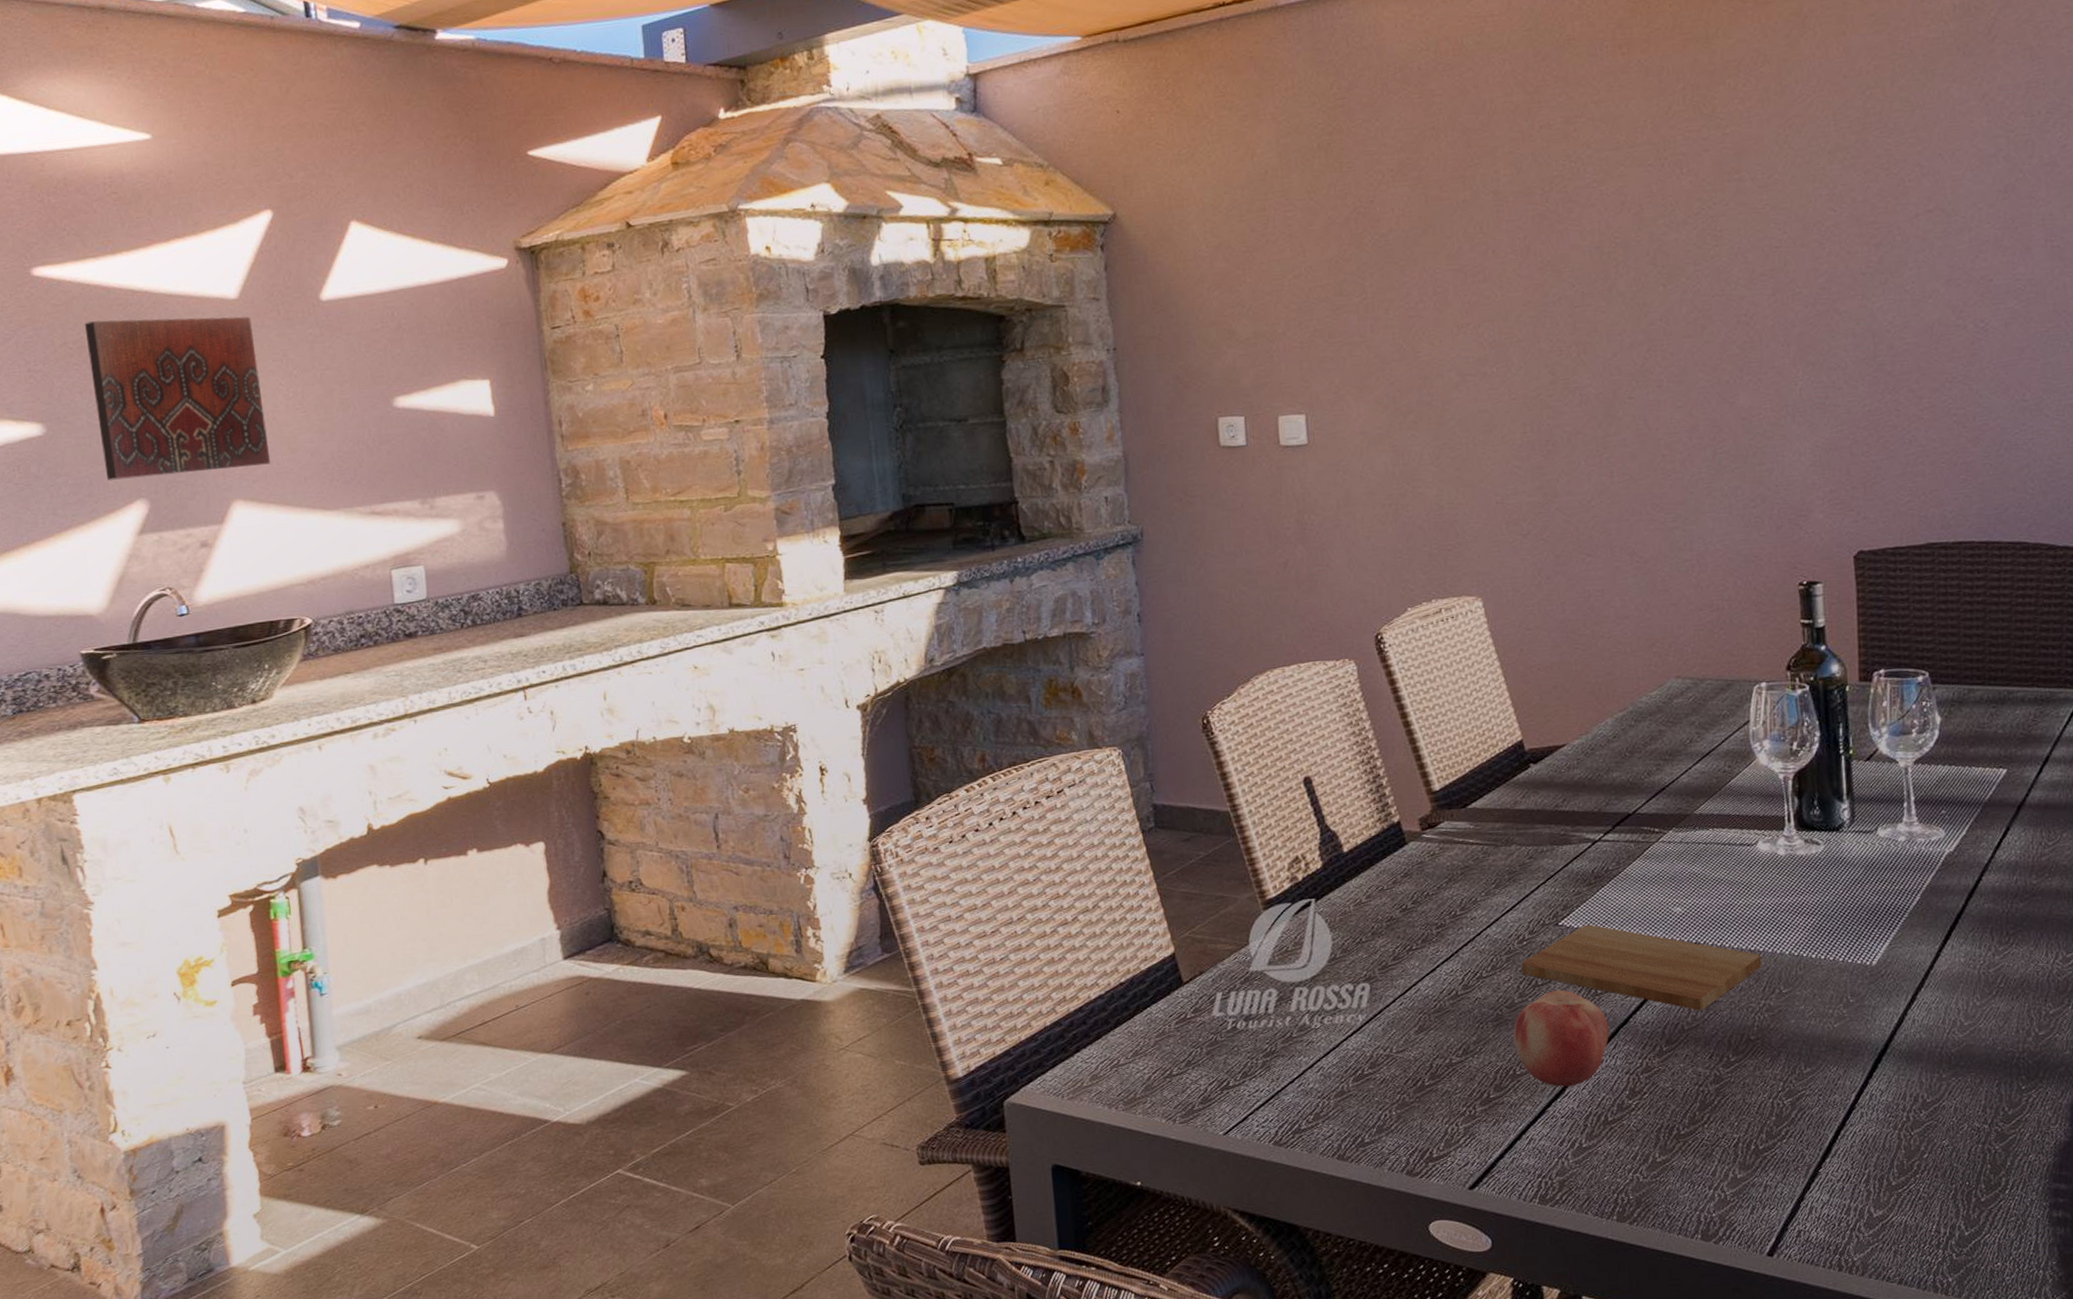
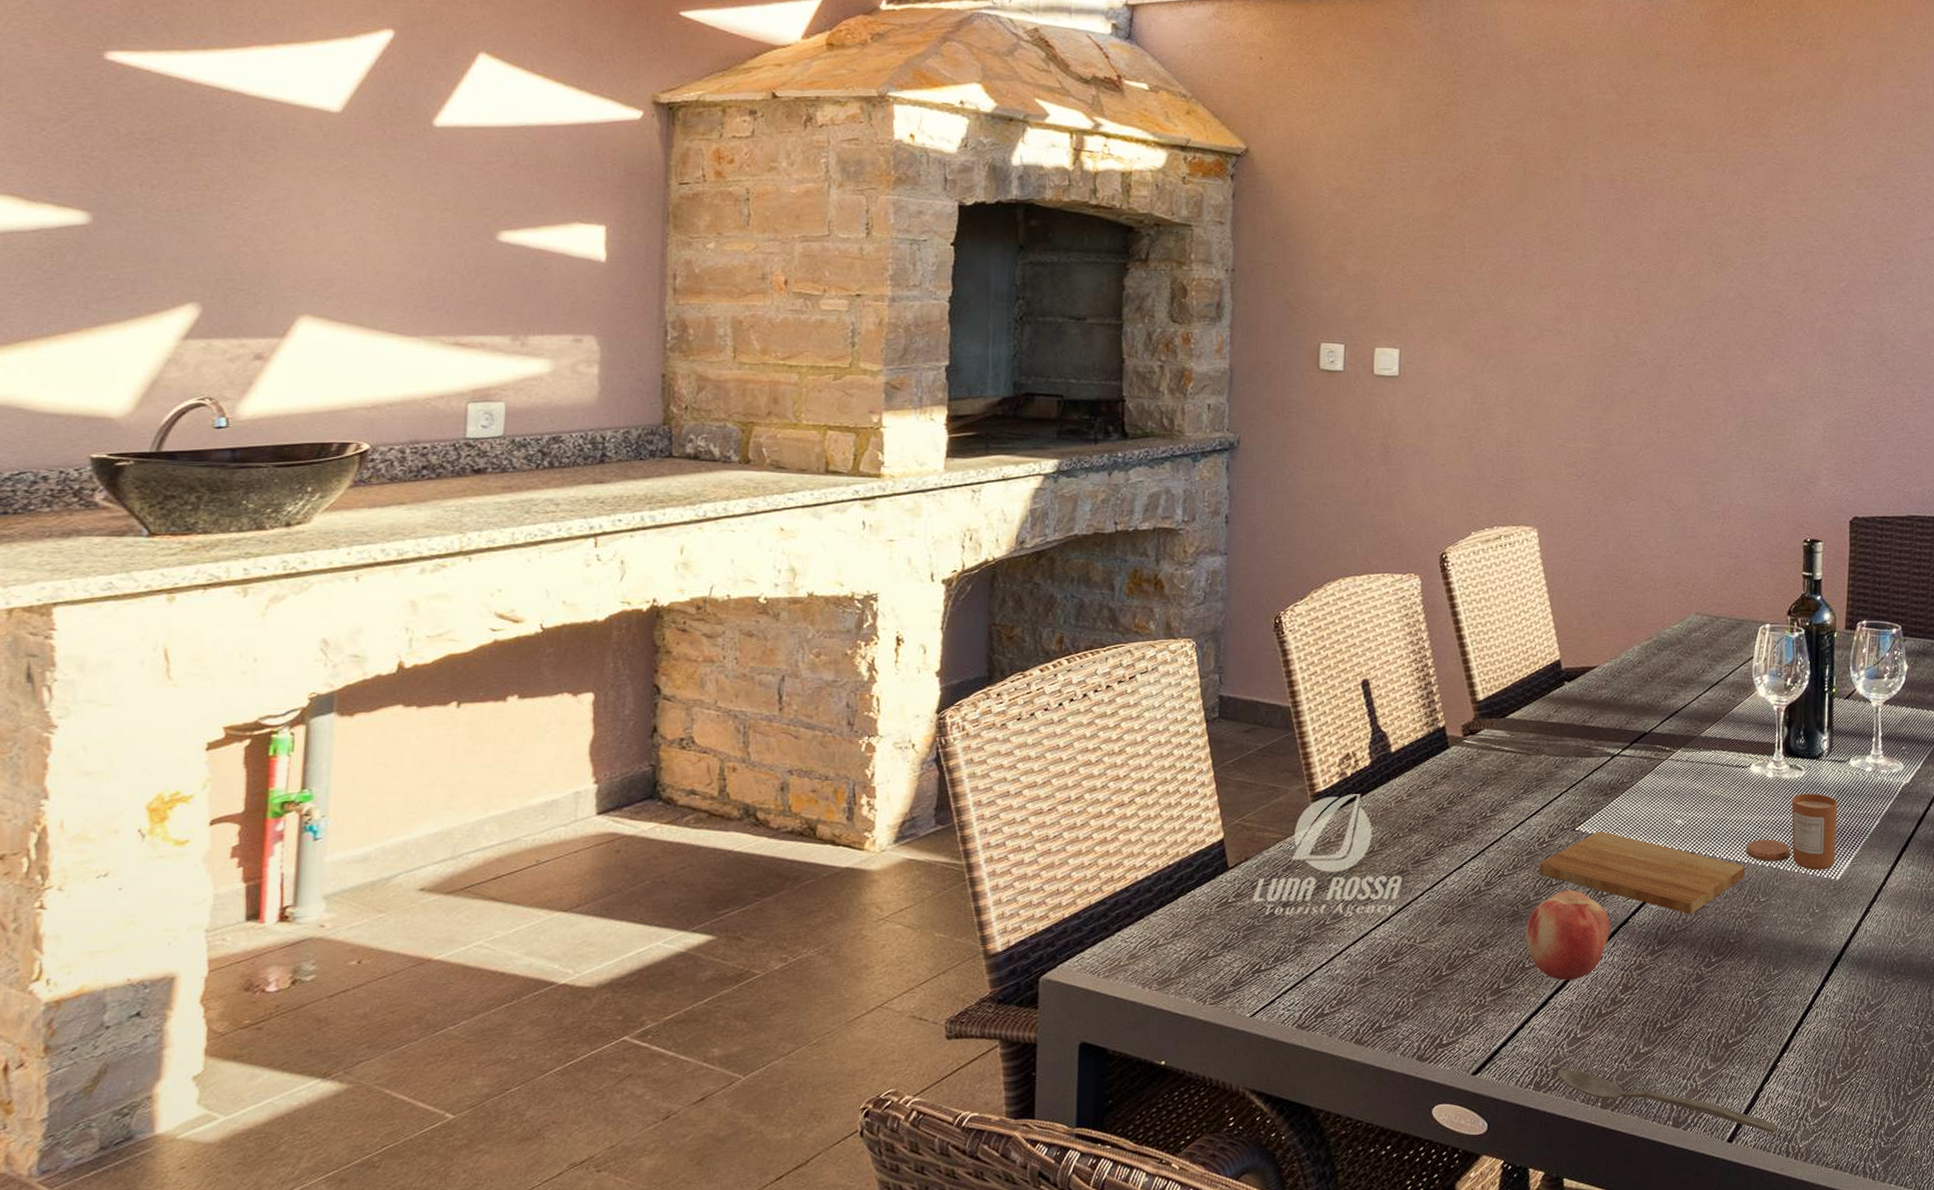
decorative tile: present [84,316,271,480] -> none [155,114,352,284]
spoon: none [1564,1180,1825,1246] -> present [1557,1068,1777,1133]
candle: none [1760,869,1870,956] -> present [1746,793,1838,870]

